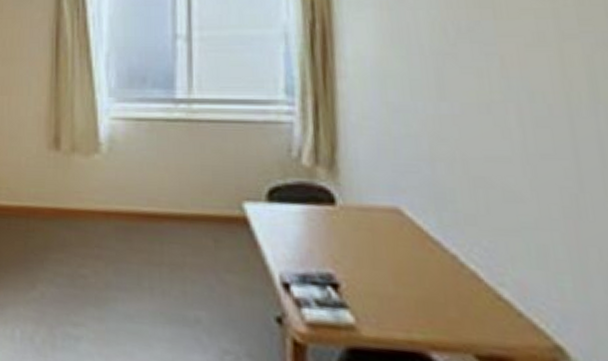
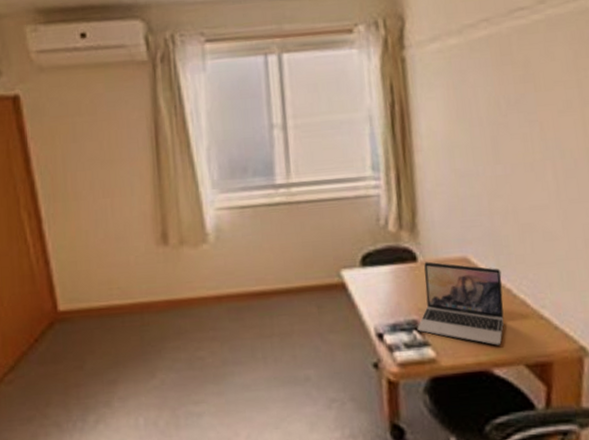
laptop: none [332,206,447,324] -> present [417,261,504,346]

